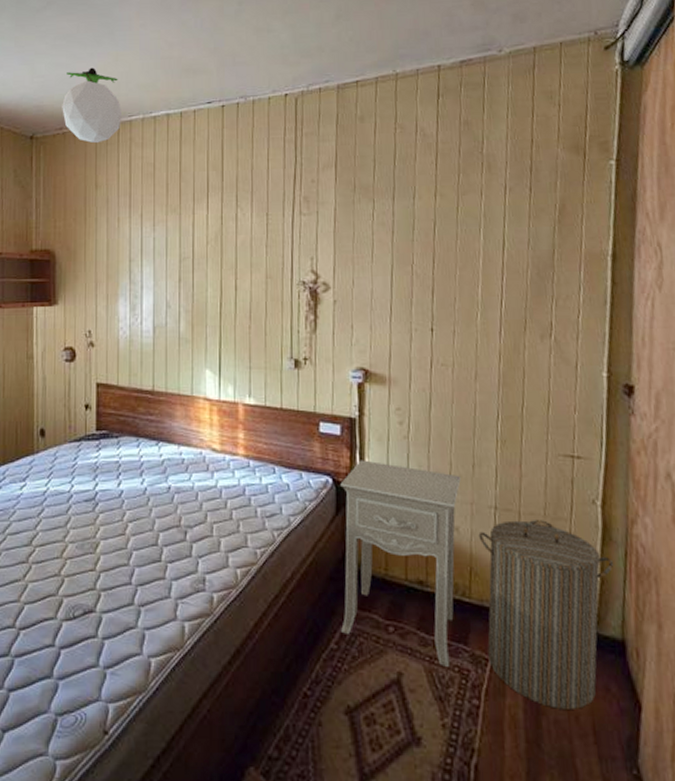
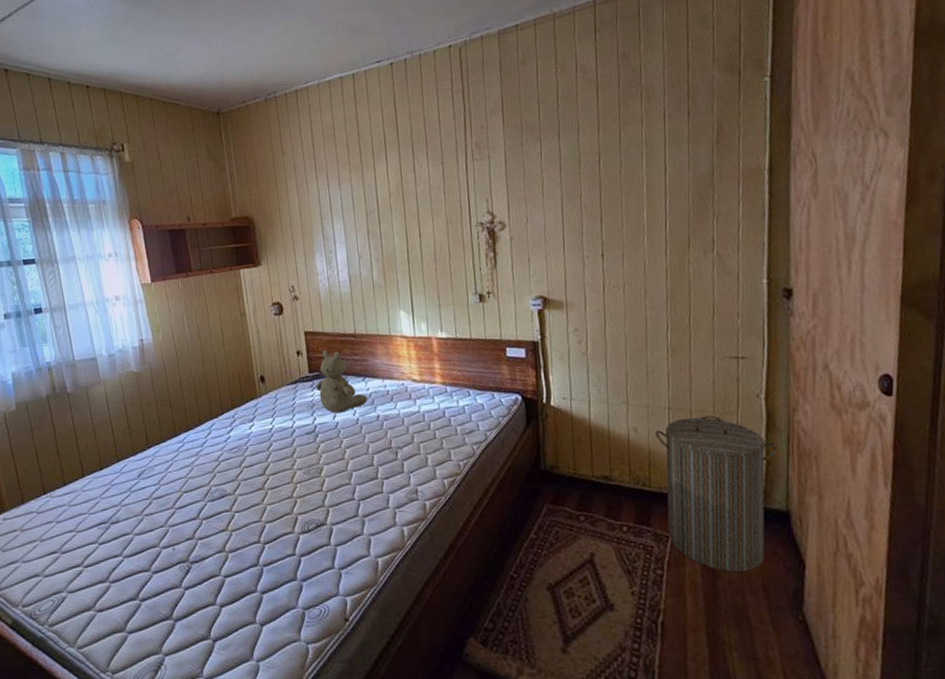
ceiling light: present [62,67,122,144] -> none [241,39,299,113]
teddy bear: none [102,405,159,480] -> present [316,349,367,413]
nightstand: present [340,460,461,667] -> none [529,377,637,545]

